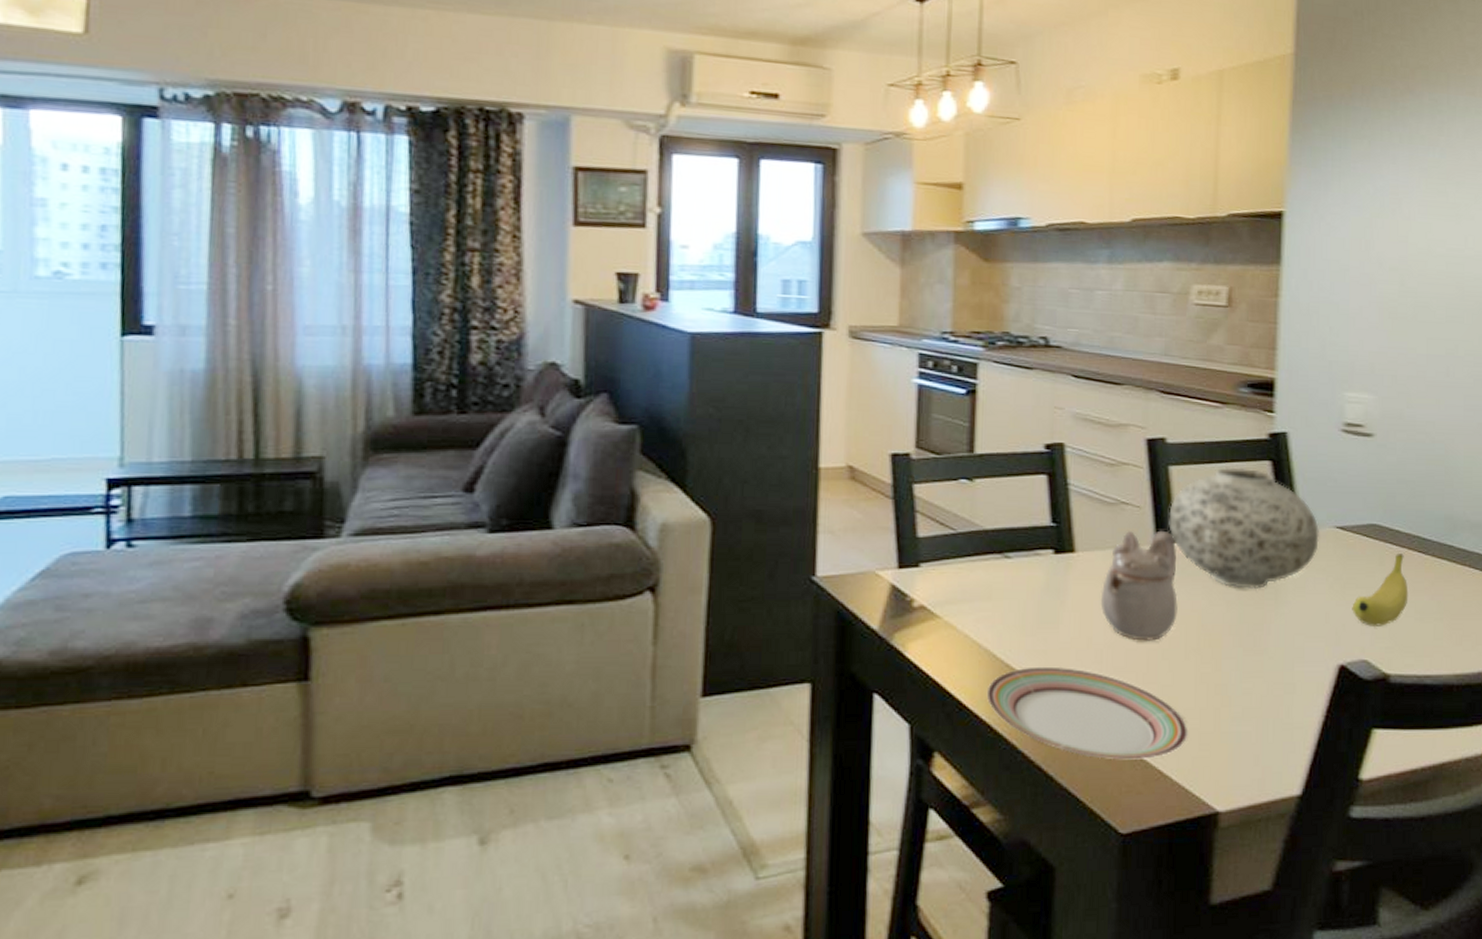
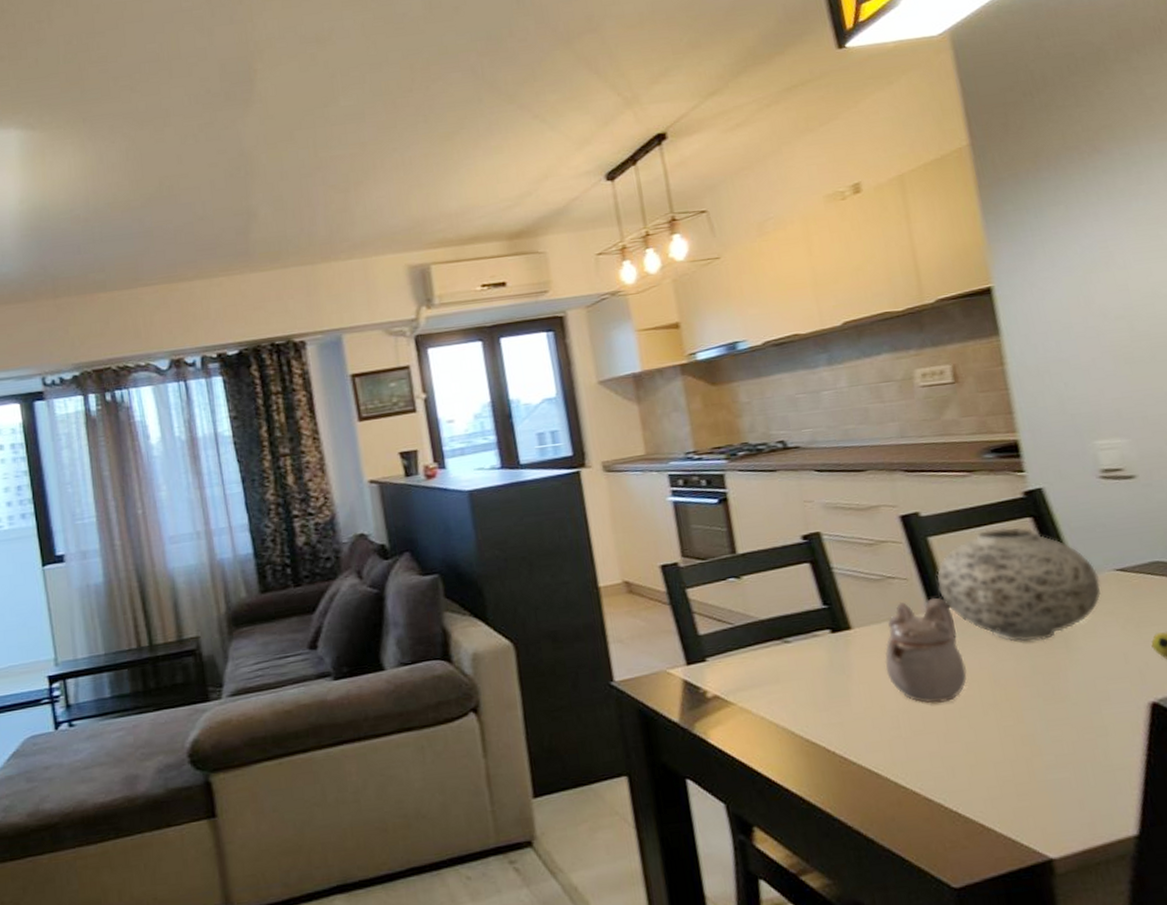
plate: present [986,666,1188,760] -> none [792,736,1004,818]

